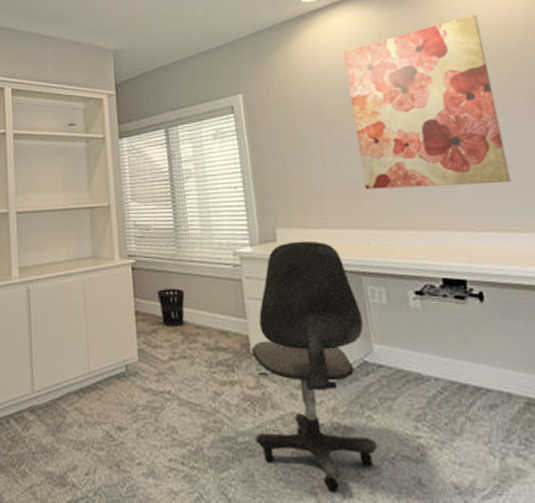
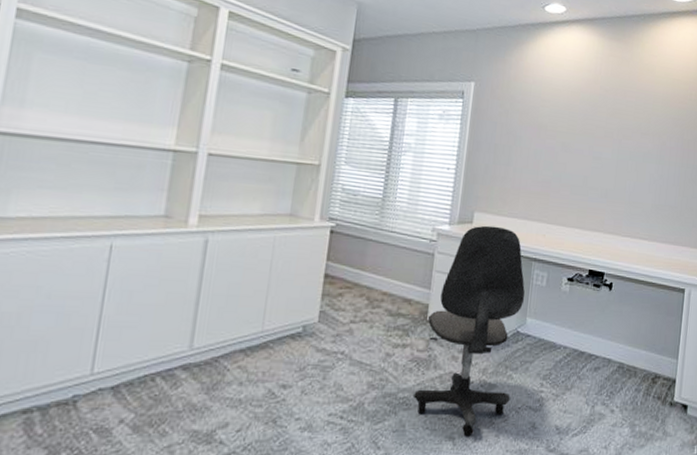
wastebasket: present [156,288,185,327] -> none [350,255,379,292]
wall art: present [343,14,512,190] -> none [553,63,665,202]

